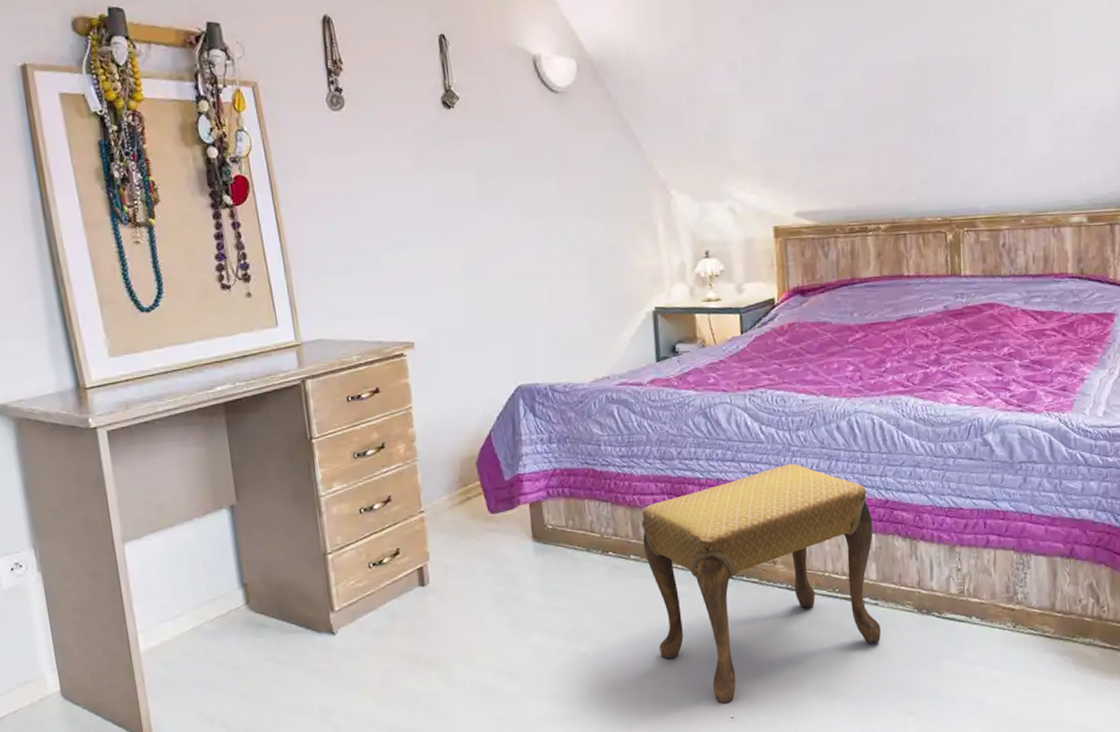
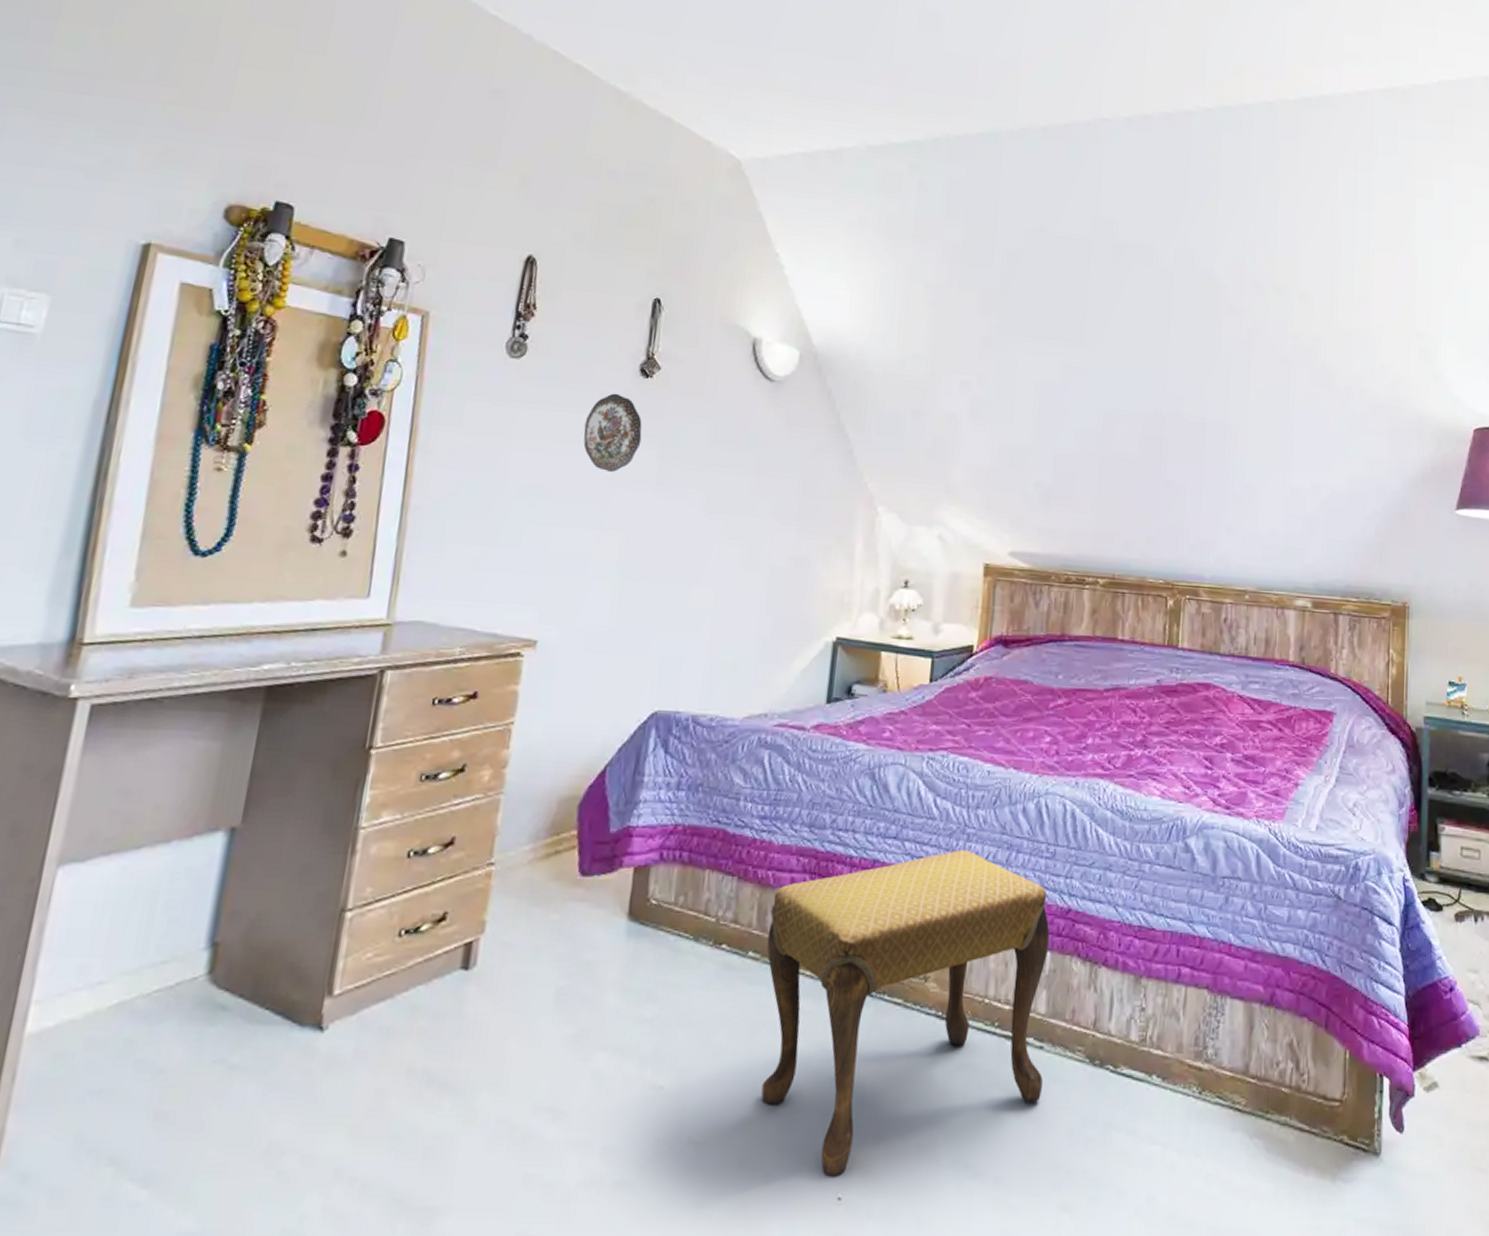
decorative plate: none [407,127,458,196] -> present [583,393,642,472]

